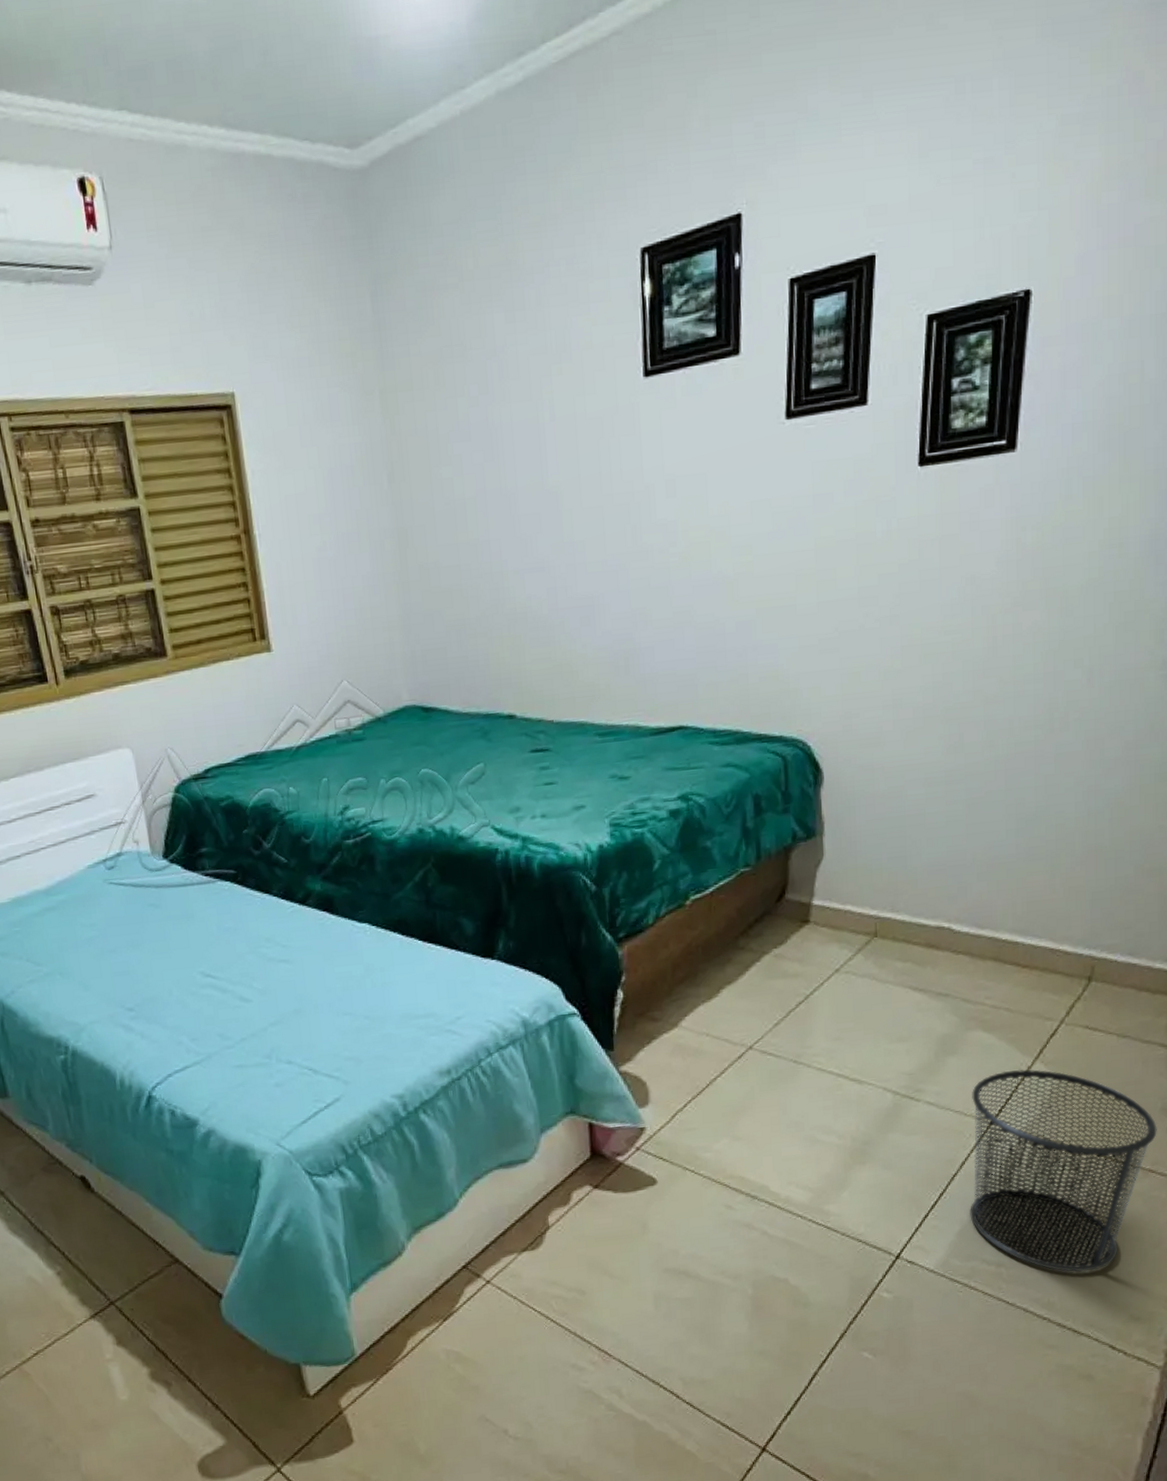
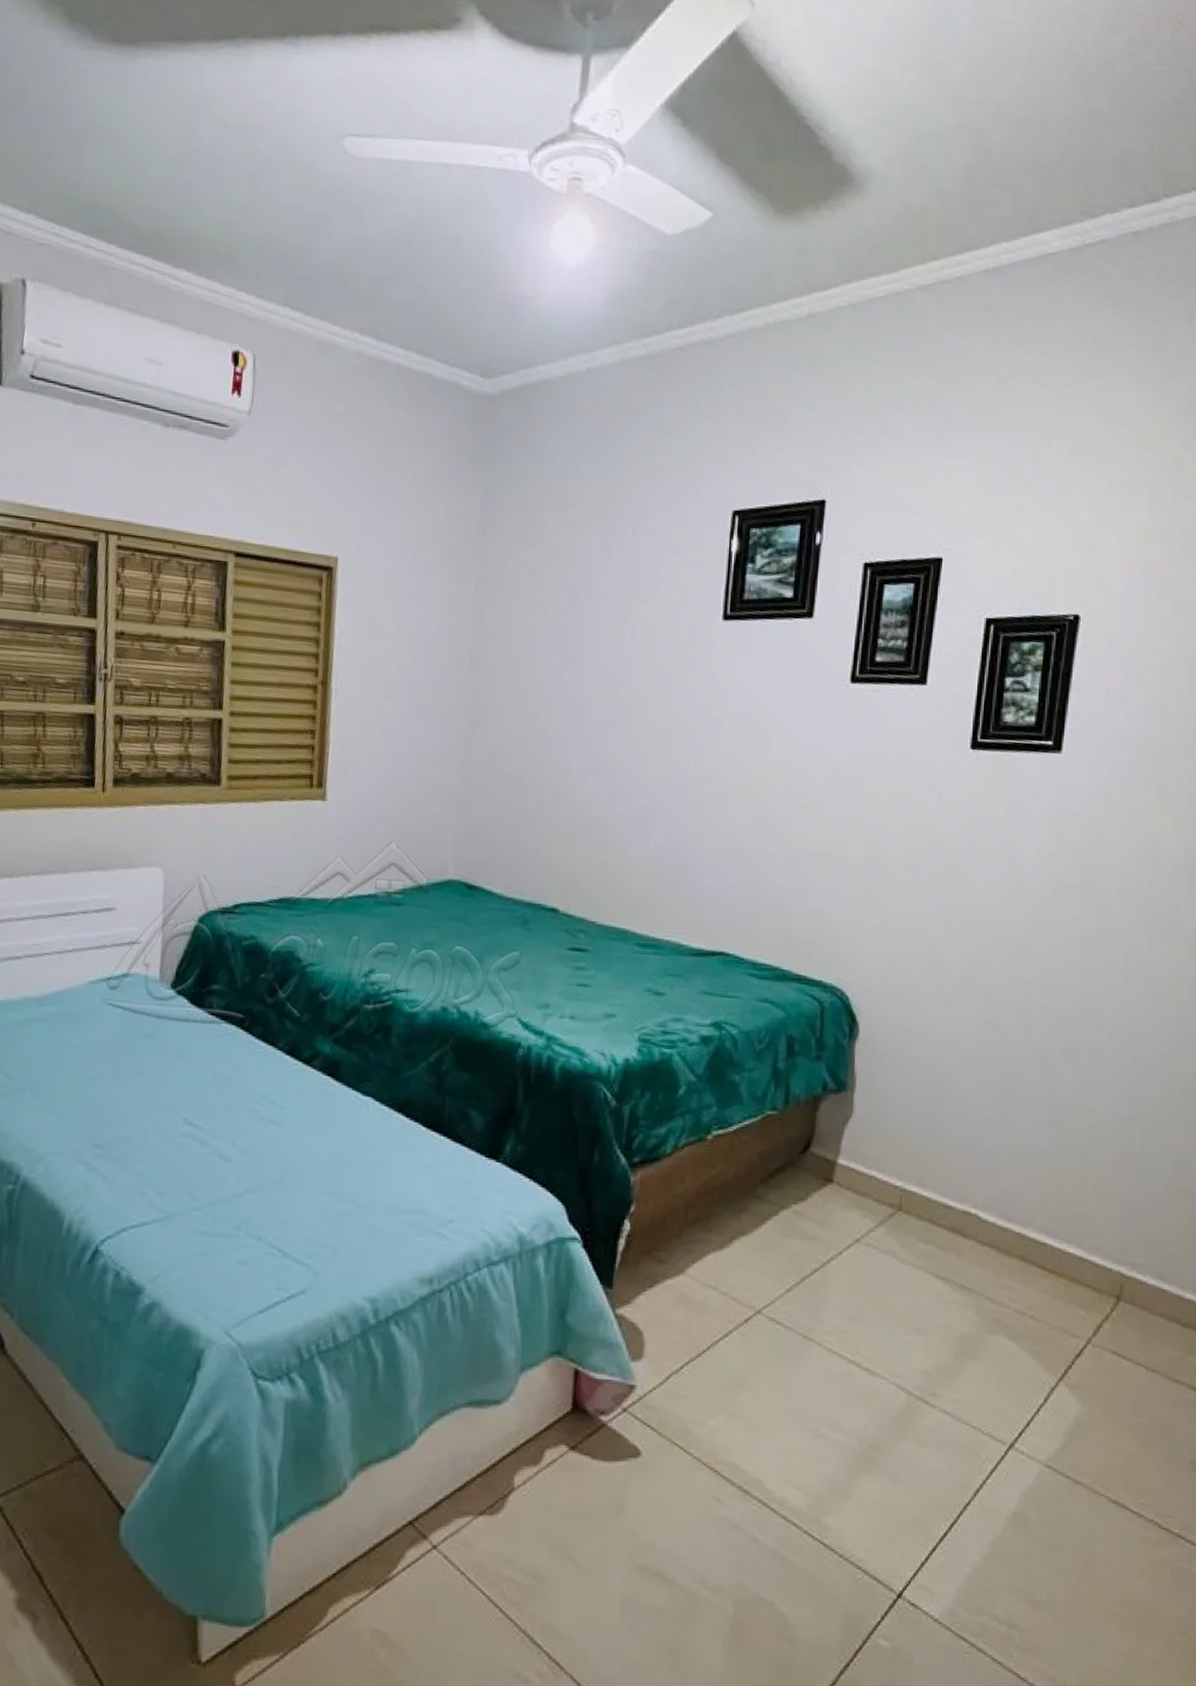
waste bin: present [970,1069,1157,1272] -> none [982,1387,1187,1651]

